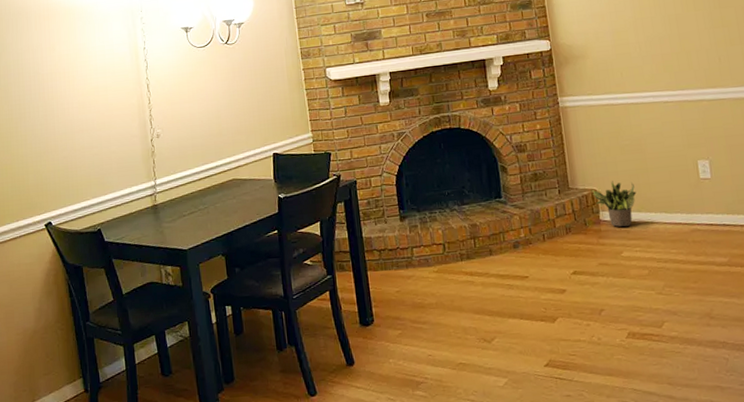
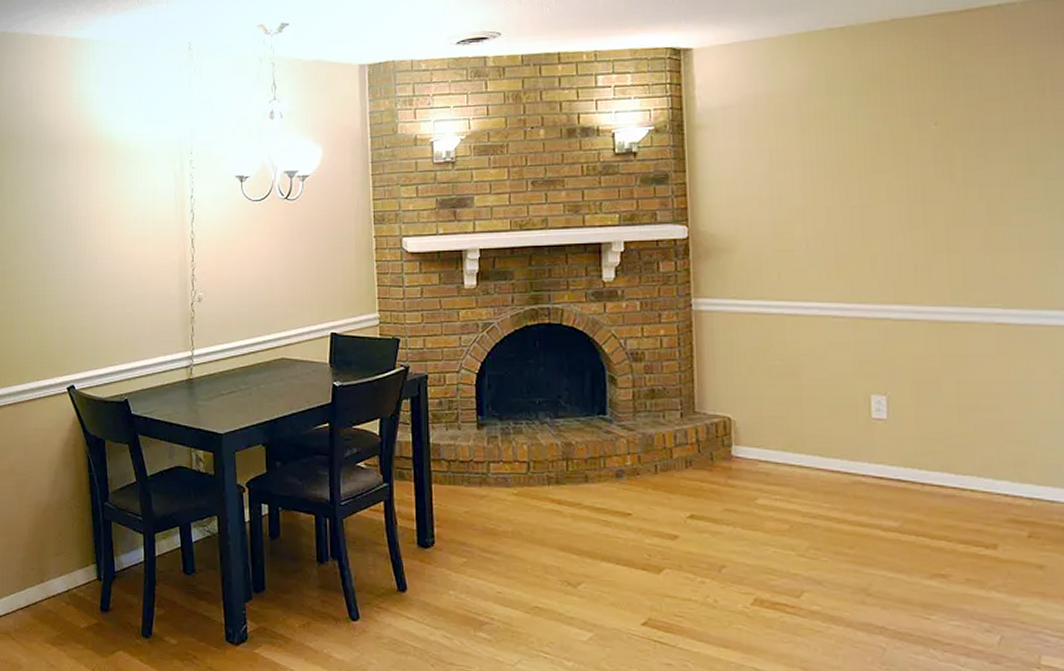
potted plant: present [591,181,637,227] -> none [723,409,784,467]

